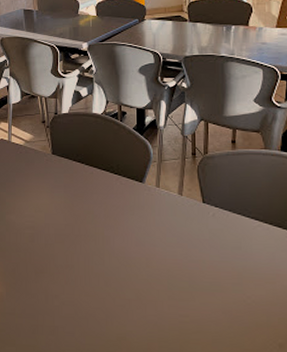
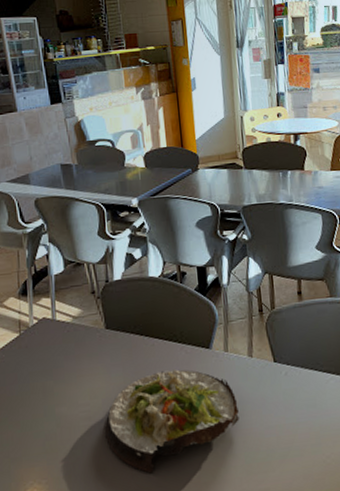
salad plate: none [46,197,165,282] -> present [105,369,239,473]

